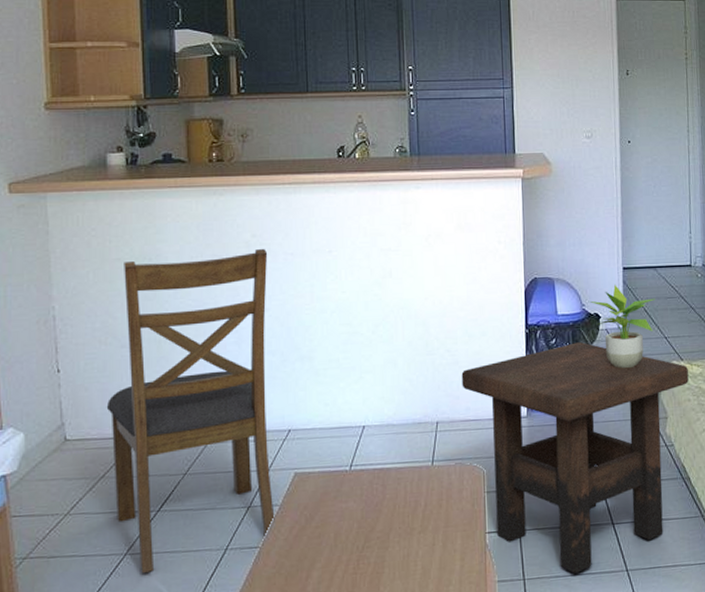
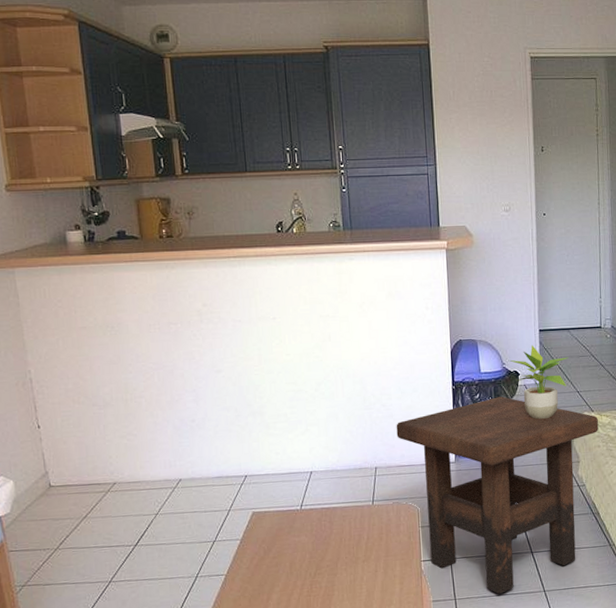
chair: present [106,248,275,573] -> none [83,316,237,597]

